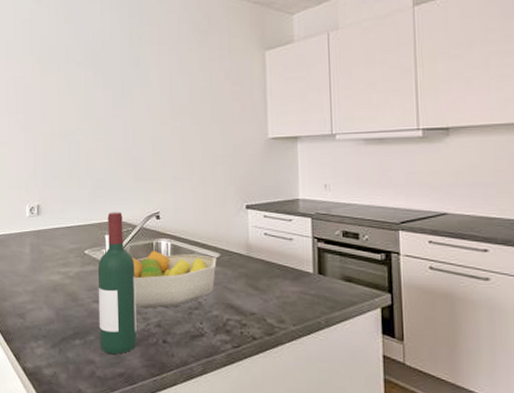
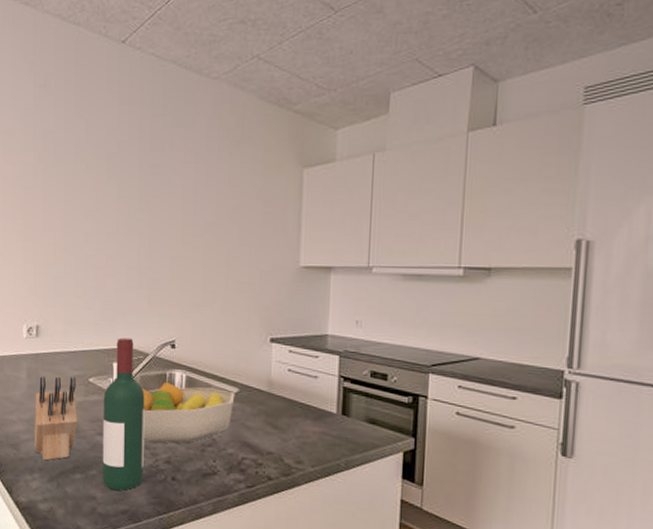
knife block: none [37,250,76,328] -> present [34,376,78,461]

